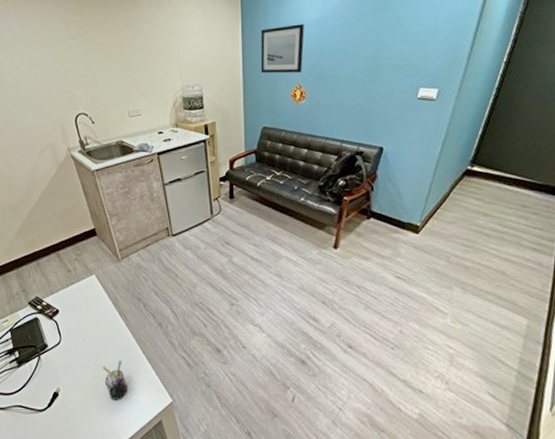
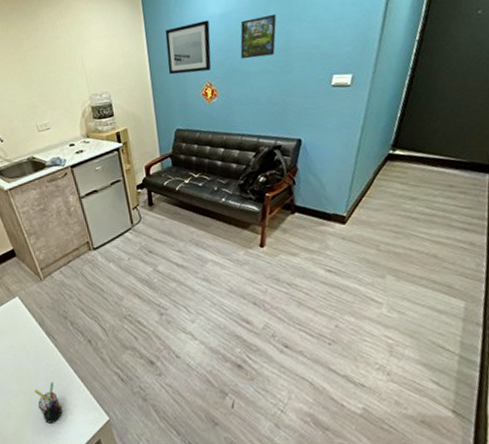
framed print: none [332,23,370,65] -> present [240,14,277,59]

